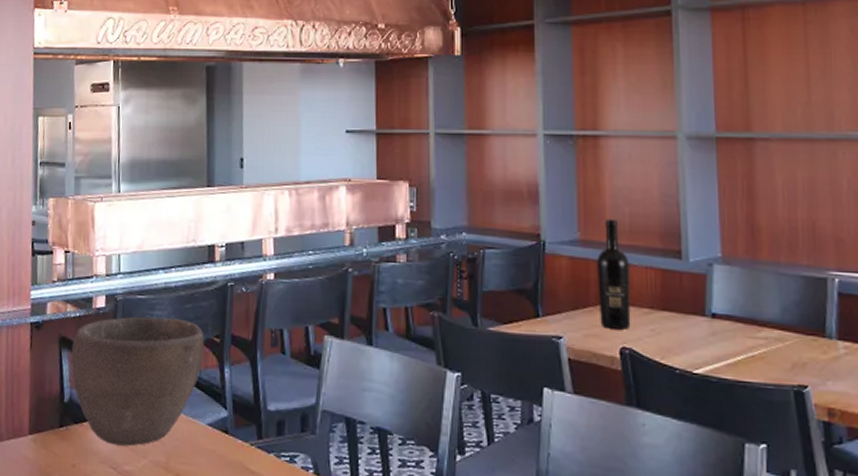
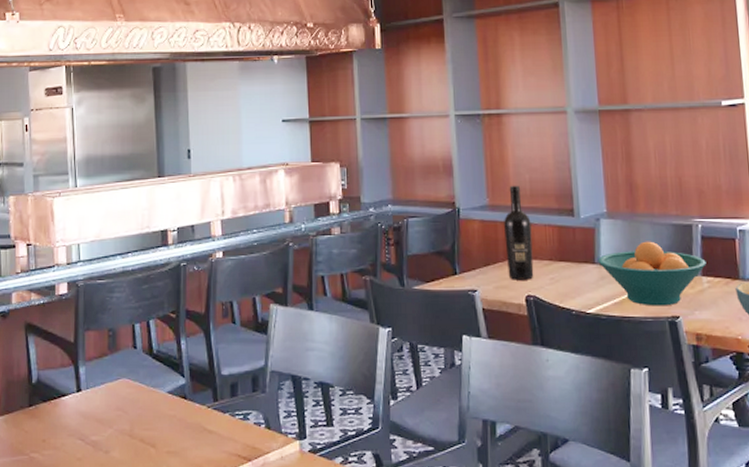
bowl: present [71,316,205,447] -> none [37,299,162,418]
fruit bowl: none [709,294,844,373] -> present [598,241,706,306]

